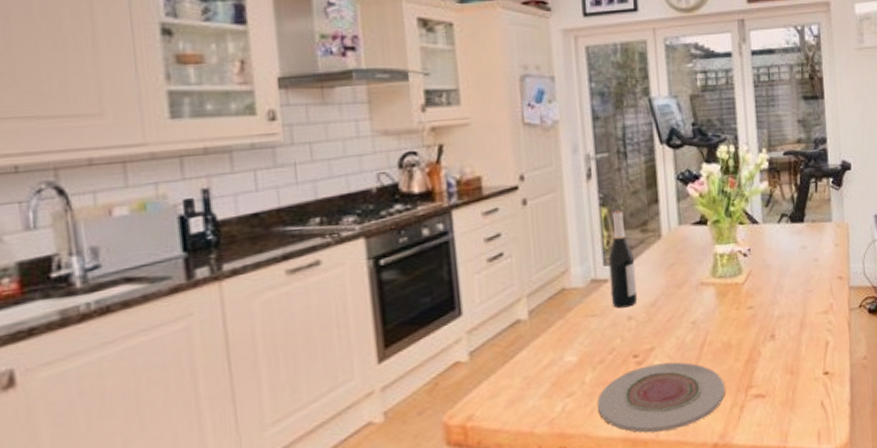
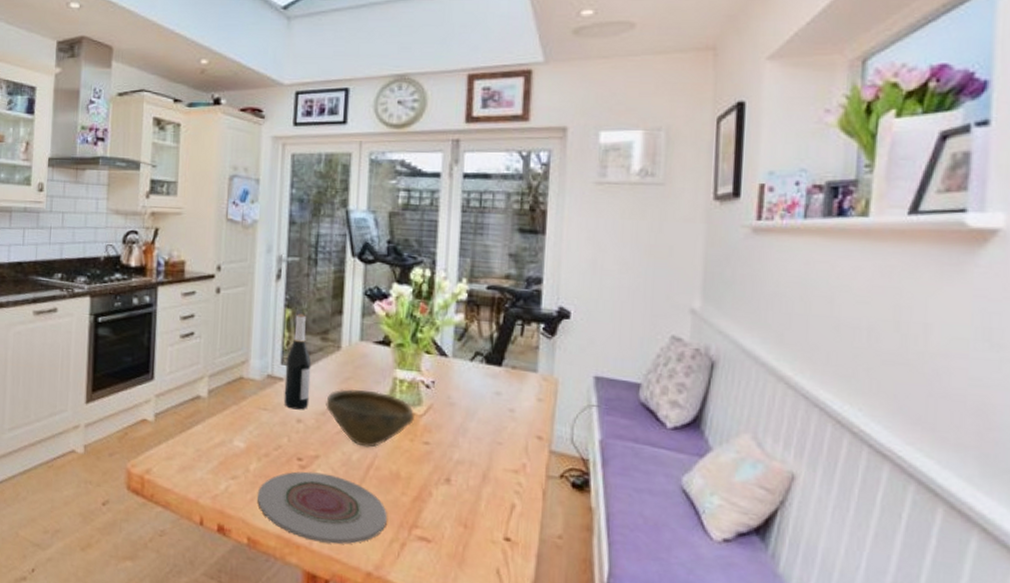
bowl: none [654,270,737,327] -> present [326,389,414,448]

